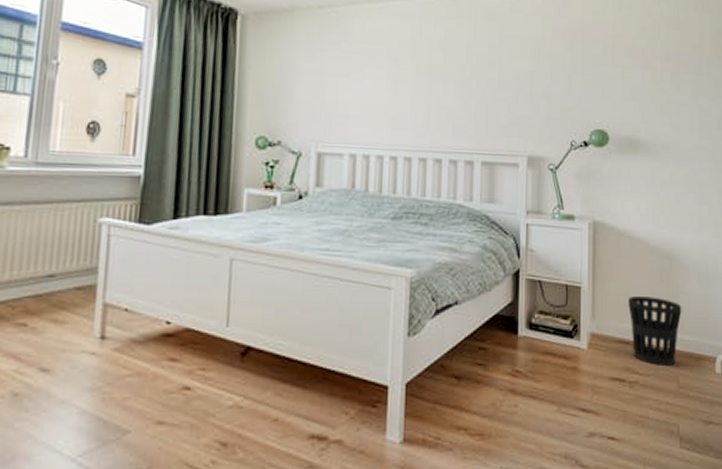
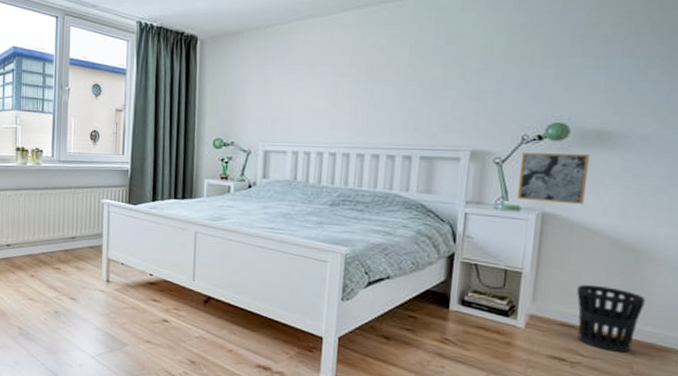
wall art: none [570,159,627,213] -> present [516,152,591,205]

